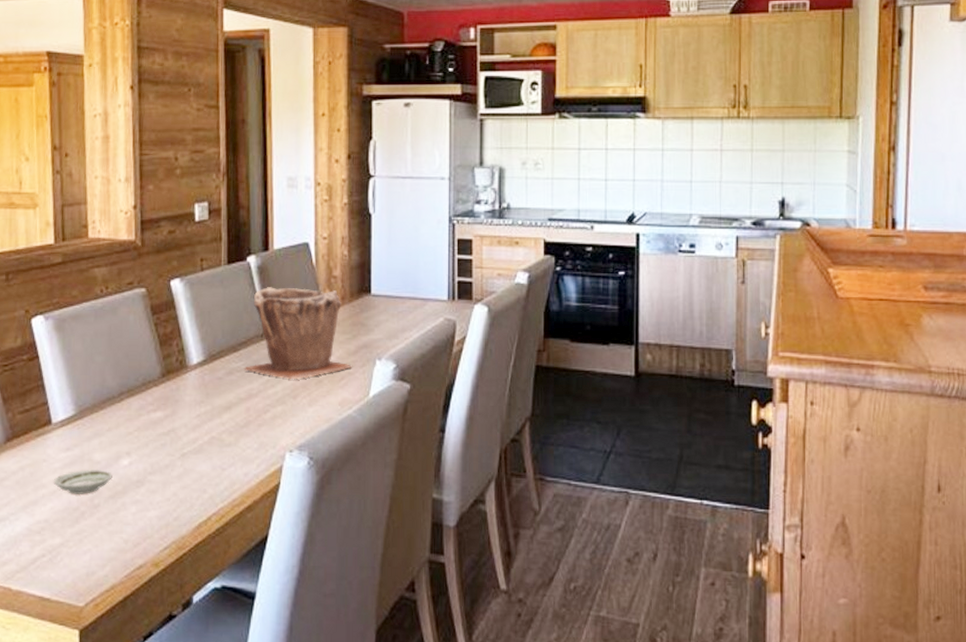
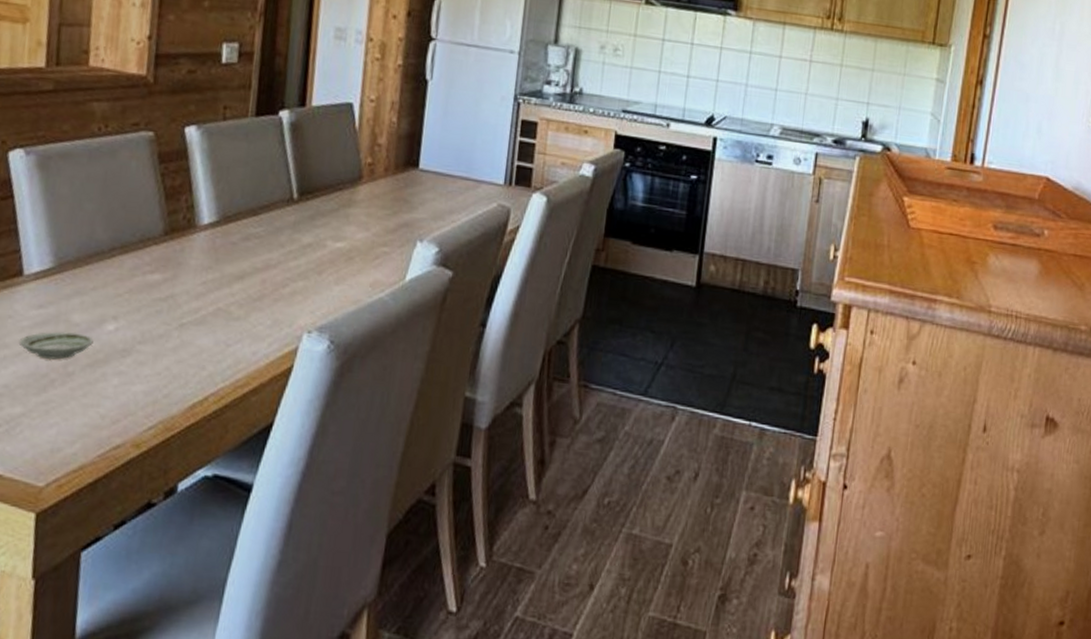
plant pot: present [243,287,352,380] -> none [263,147,389,254]

